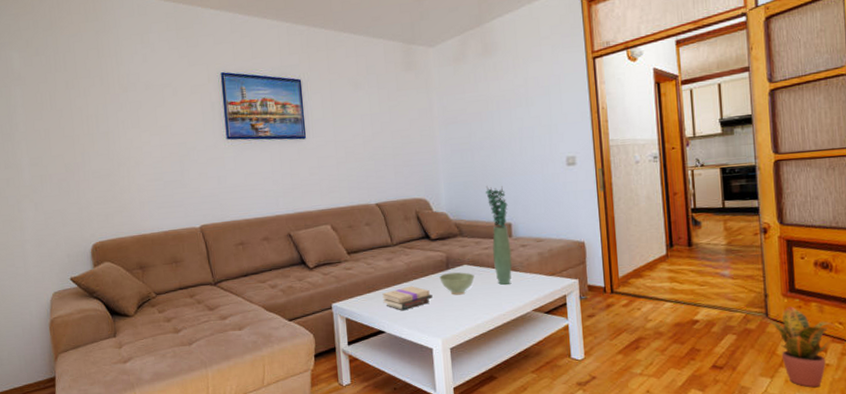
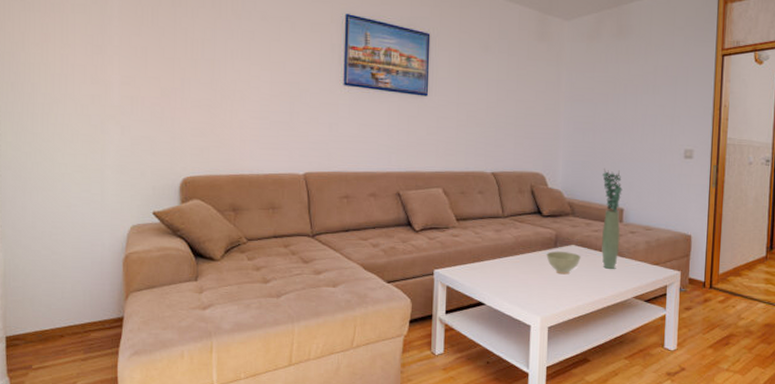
books: present [382,286,433,311] -> none [486,260,537,285]

